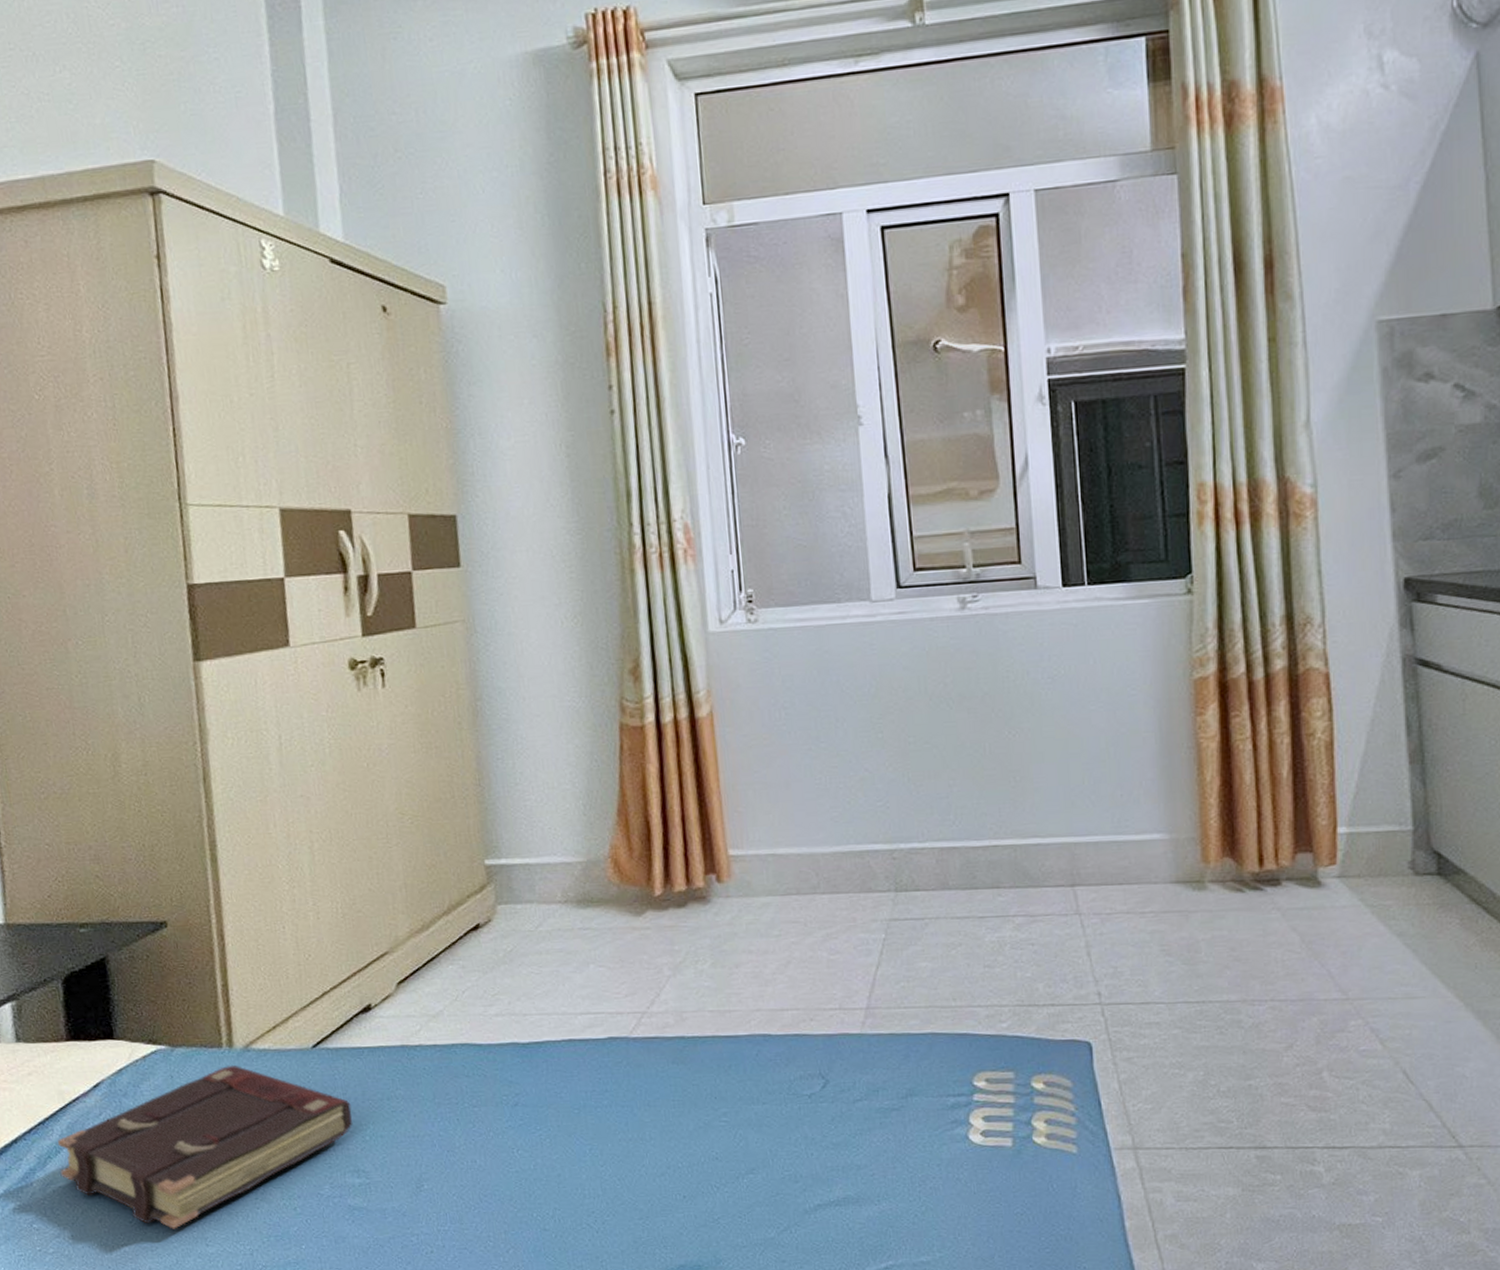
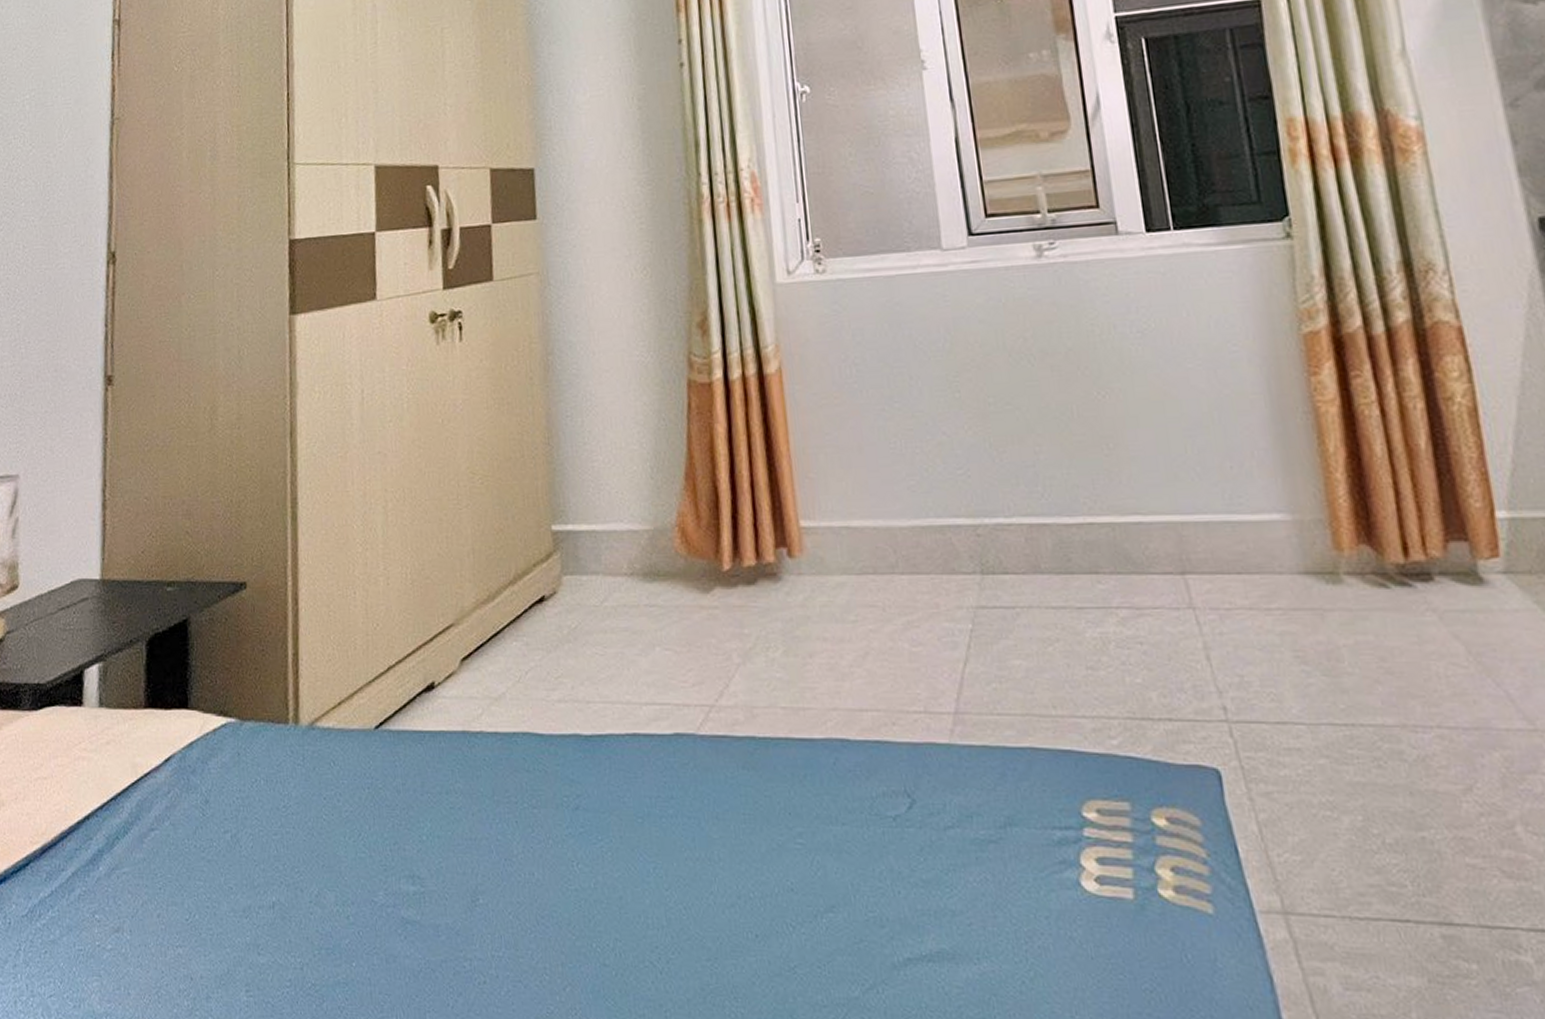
book: present [57,1065,352,1229] -> none [125,744,410,932]

